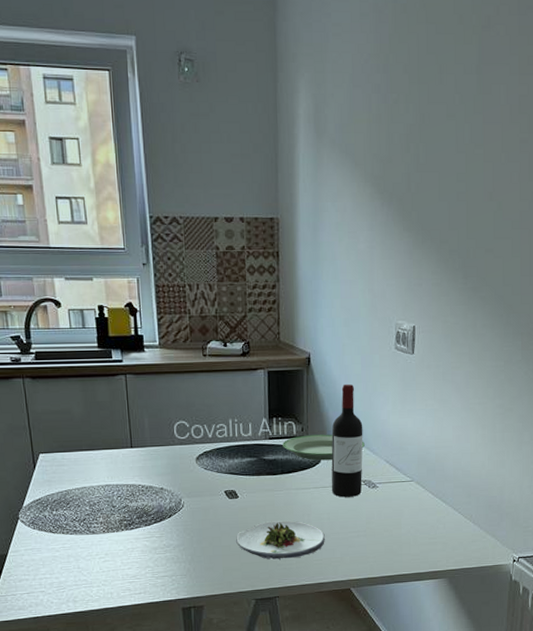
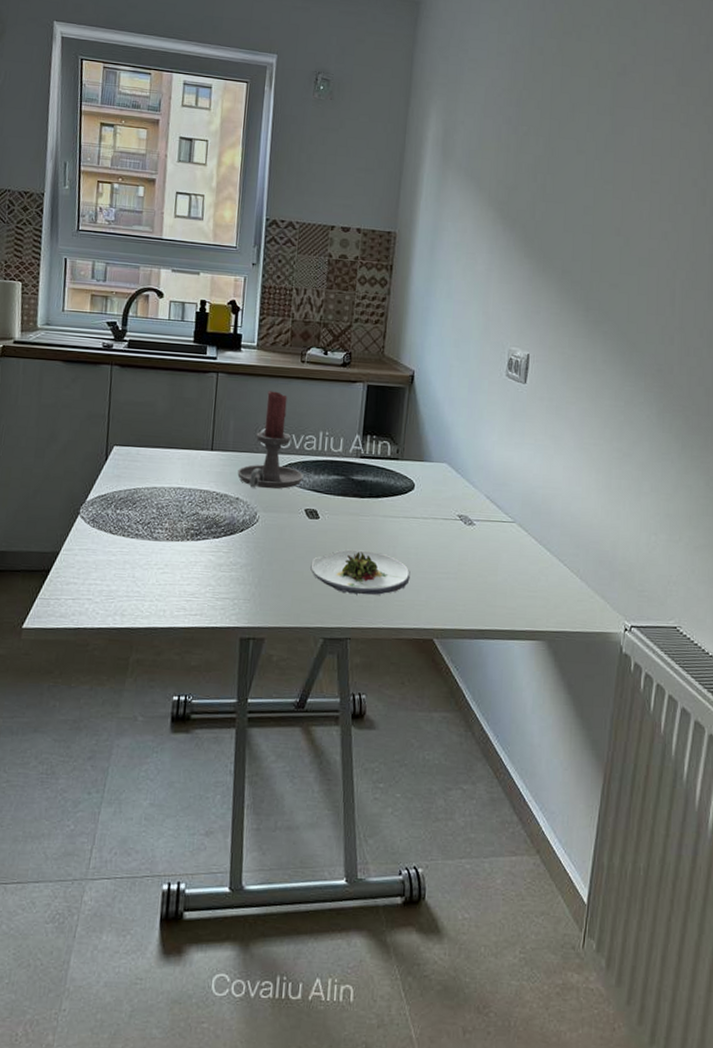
candle holder: none [158,386,220,477] -> present [237,391,304,489]
plate: present [283,434,365,461] -> none [374,457,464,489]
wine bottle: present [331,383,363,497] -> none [422,407,464,533]

